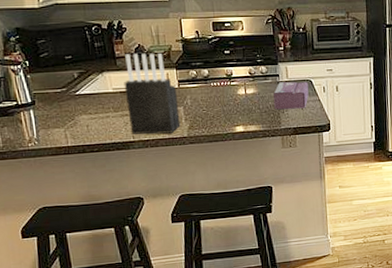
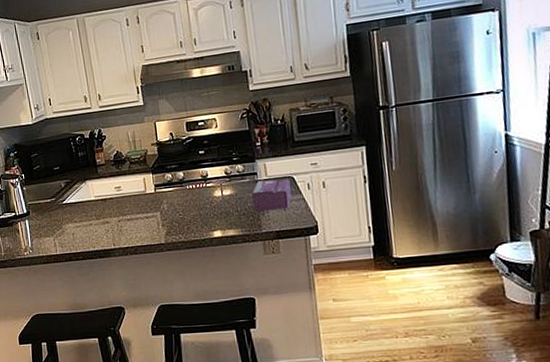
knife block: present [124,53,181,134] -> none [104,158,158,242]

